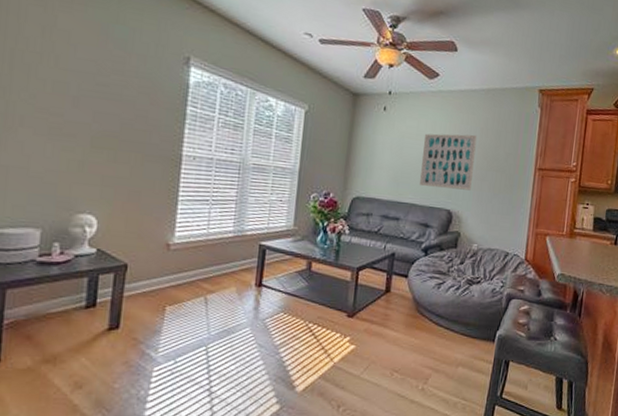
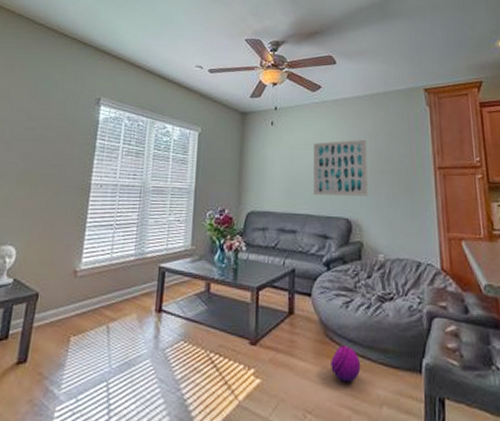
ball: none [418,319,445,348] -> present [331,345,361,382]

